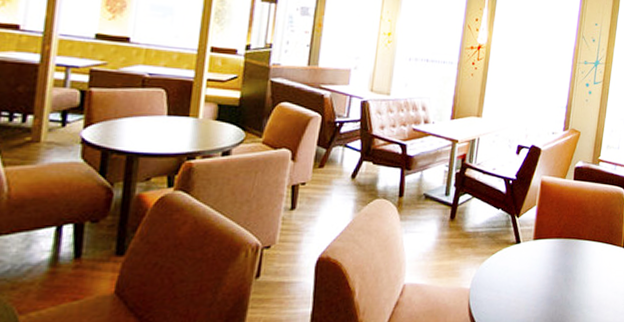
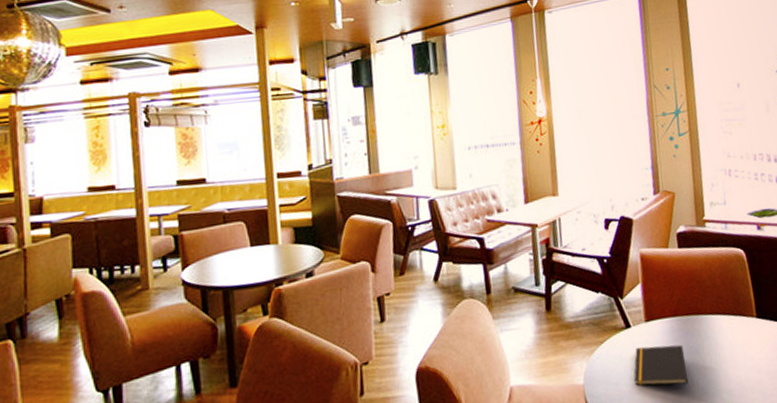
notepad: none [514,261,561,297] -> present [634,344,688,386]

